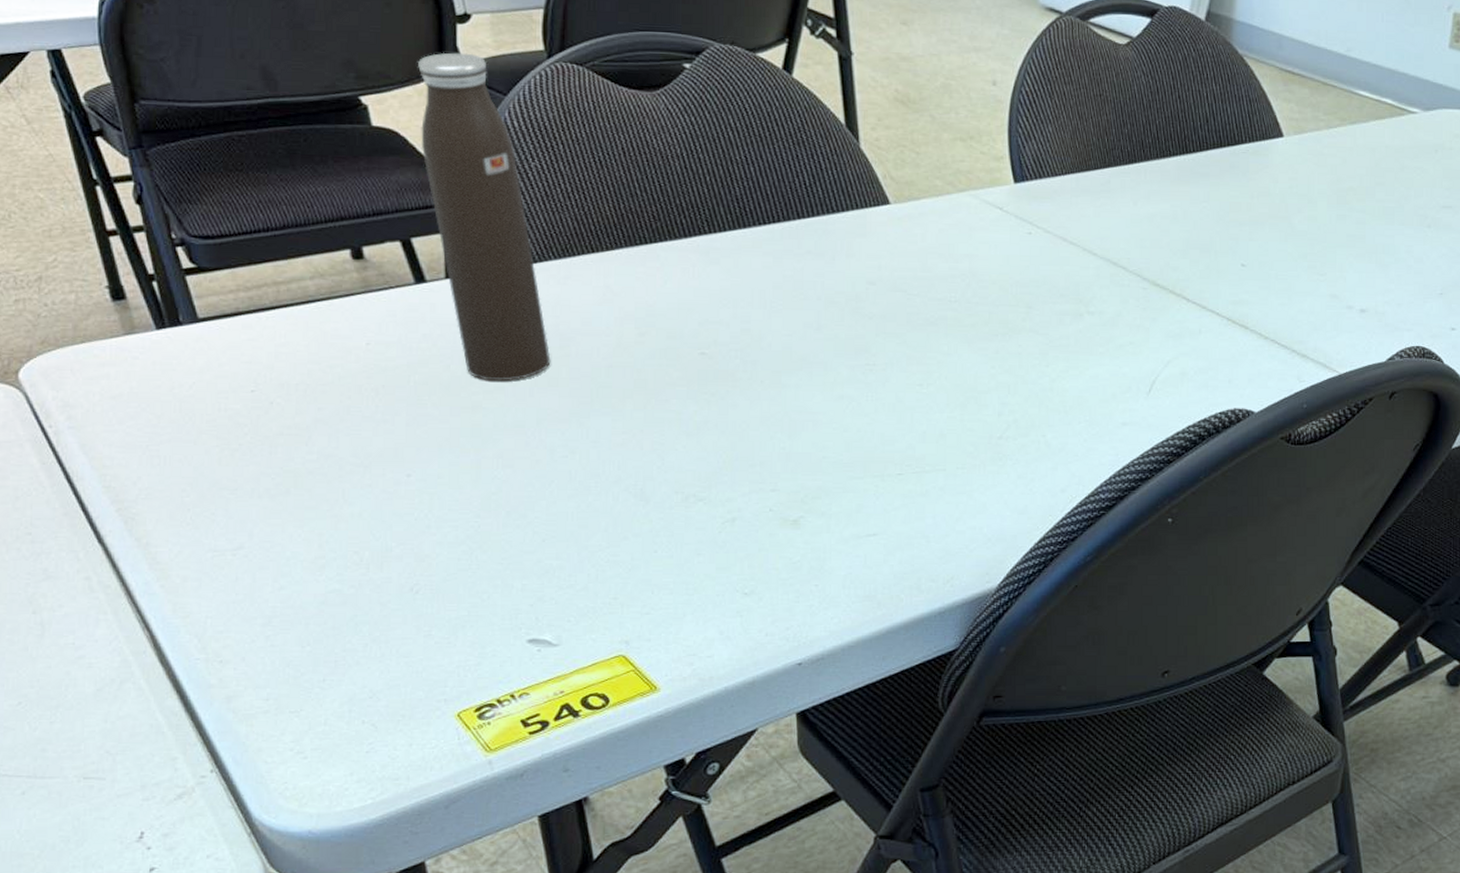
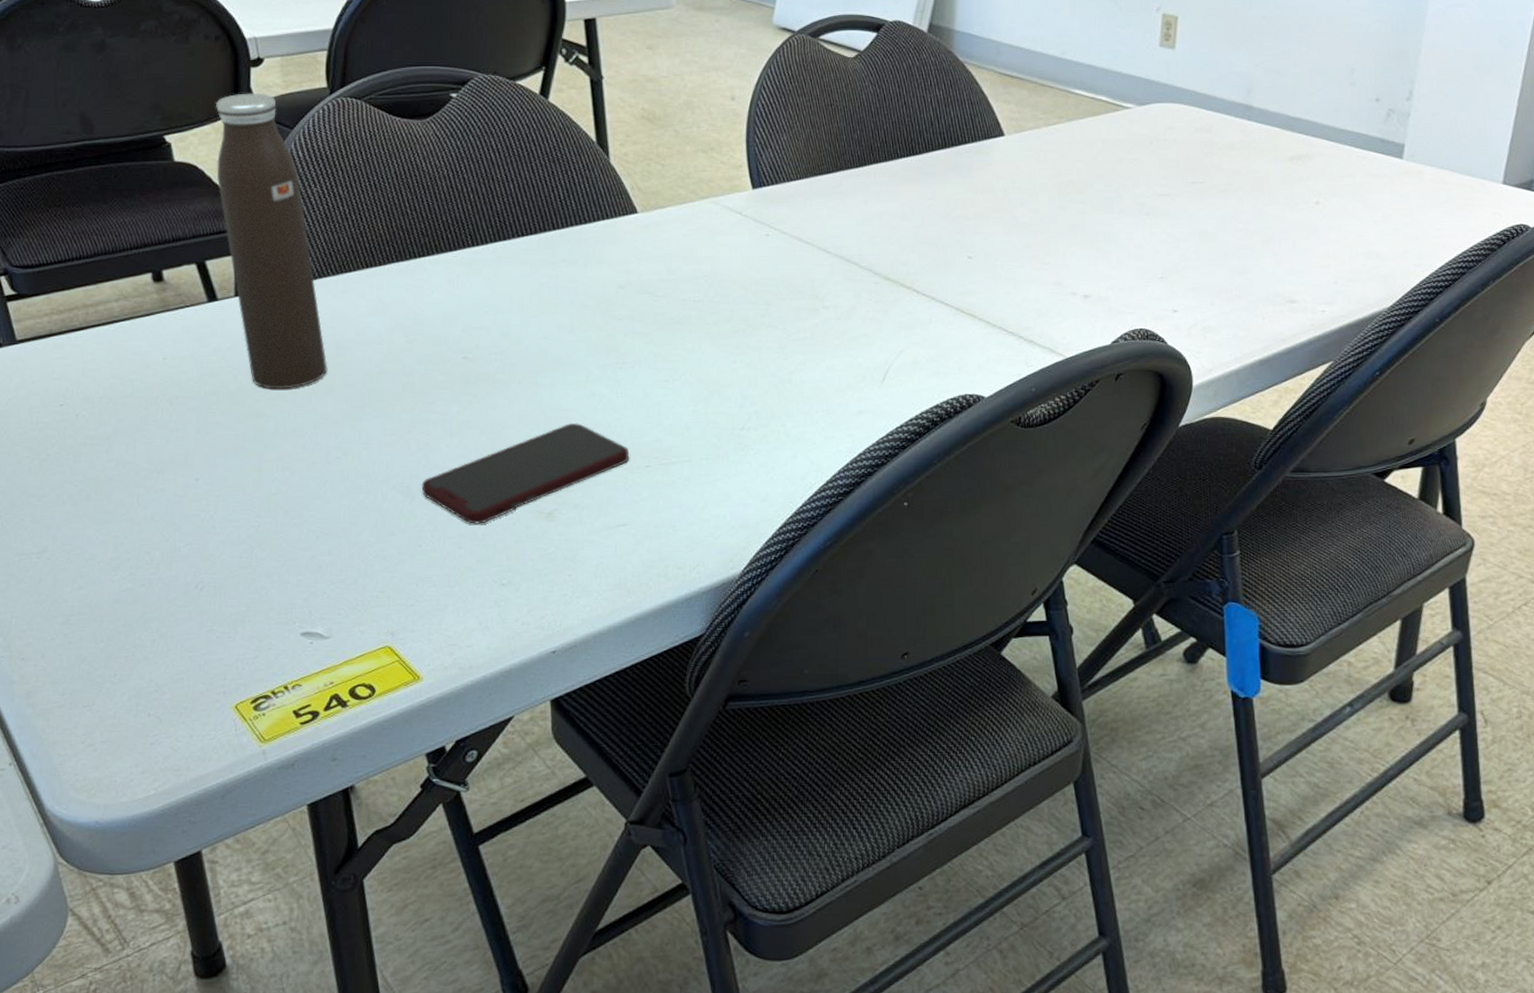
smartphone: none [656,426,879,530] -> present [421,422,629,524]

